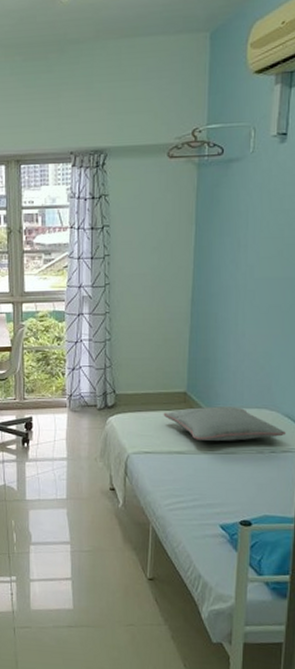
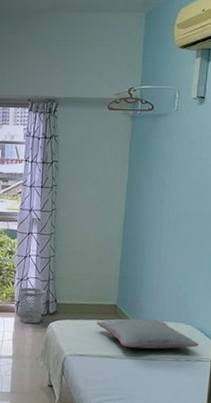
wastebasket: none [71,377,102,420] -> present [19,287,45,324]

